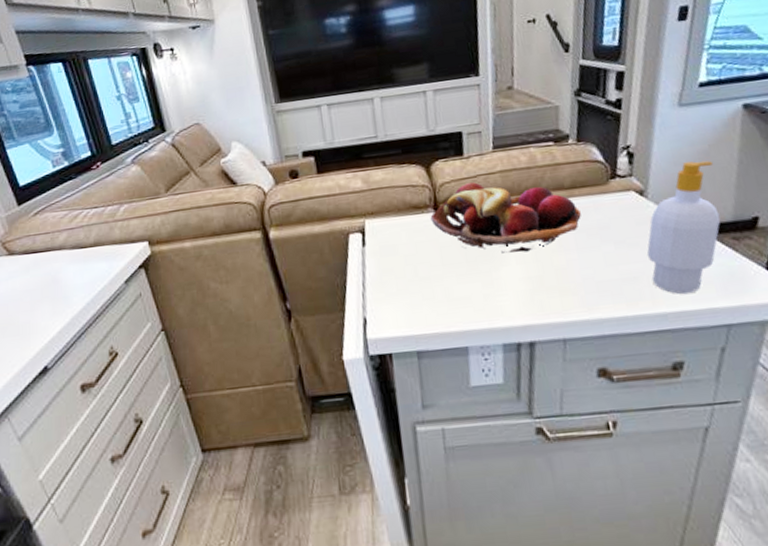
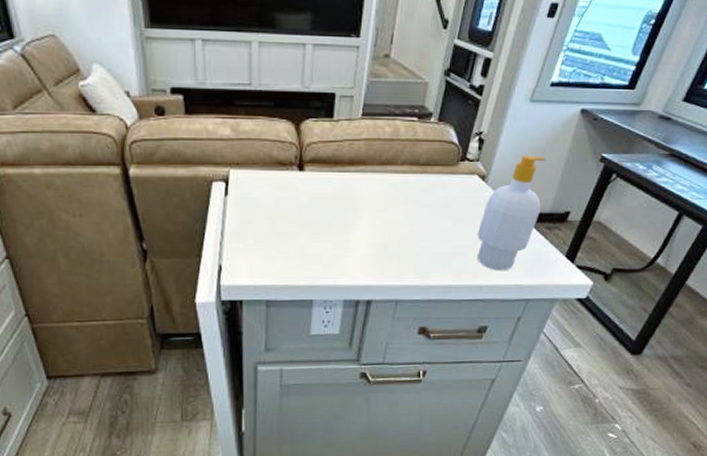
fruit basket: present [430,182,581,253] -> none [294,146,429,219]

